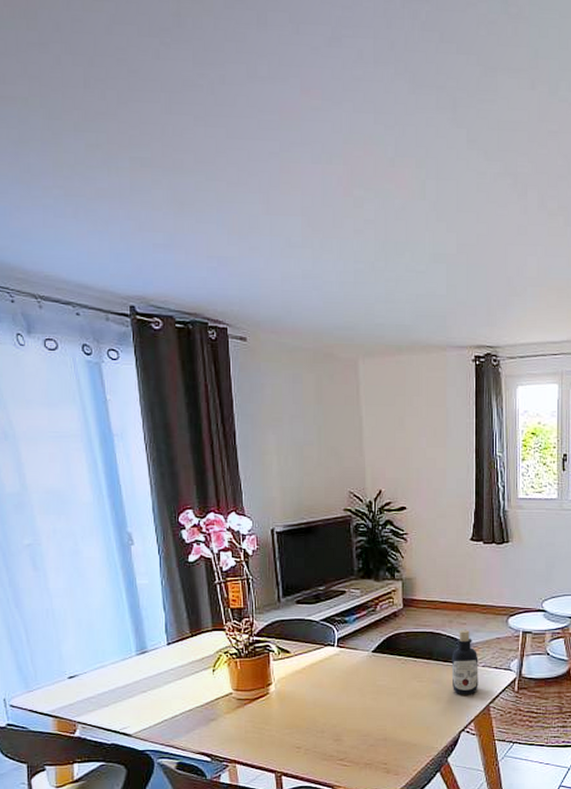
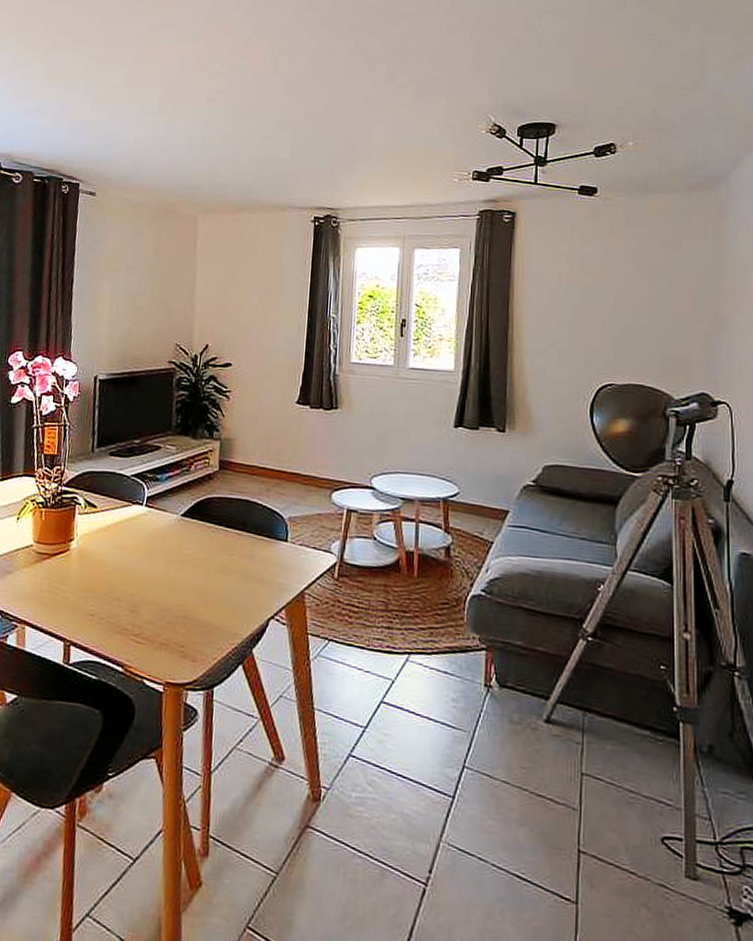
bottle: present [451,629,479,694] -> none [264,500,296,576]

